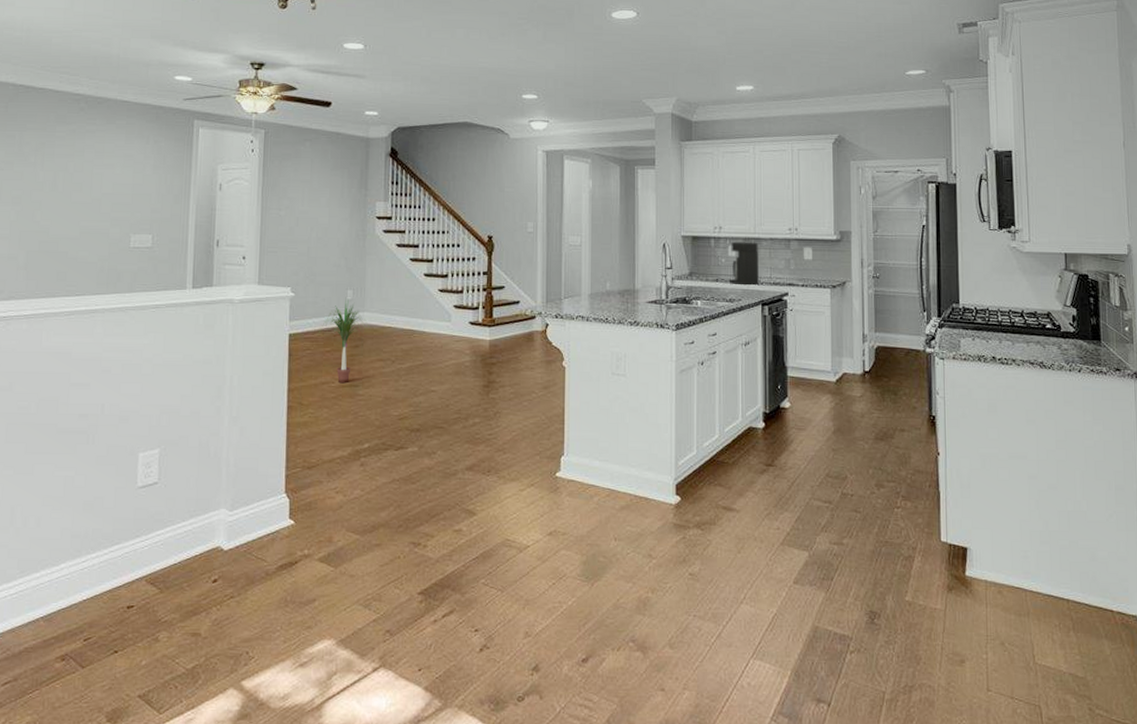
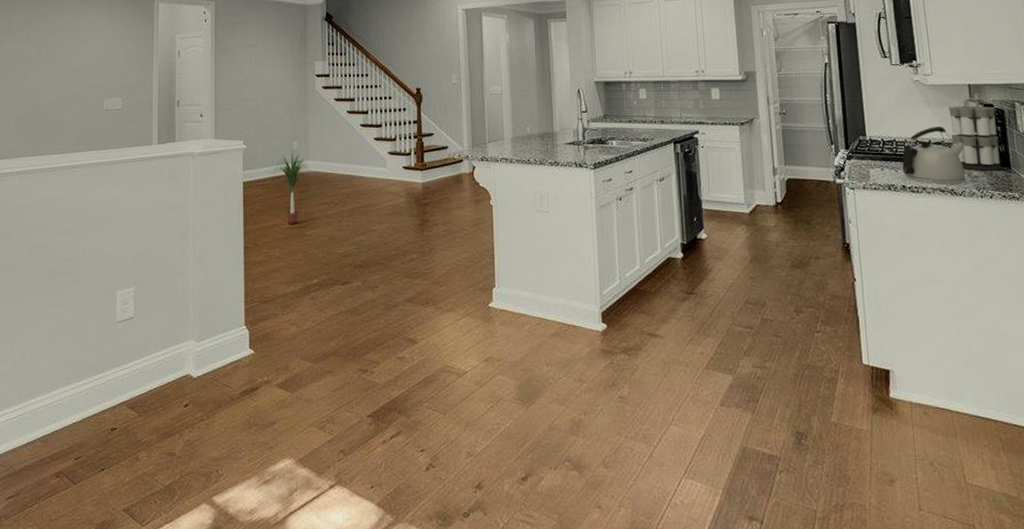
coffee maker: present [729,241,760,286] -> none [641,85,671,125]
kettle: none [993,295,1057,356] -> present [902,126,966,184]
spice rack: none [1044,267,1093,344] -> present [949,97,1003,171]

